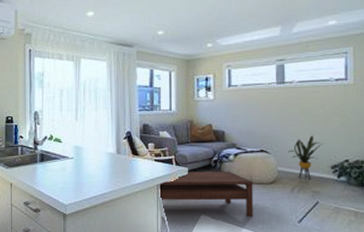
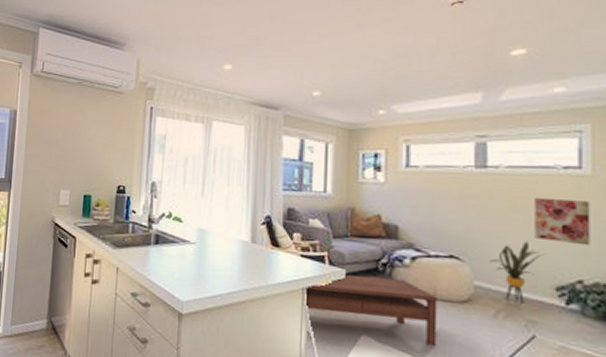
wall art: none [317,103,353,135] -> present [534,198,590,246]

